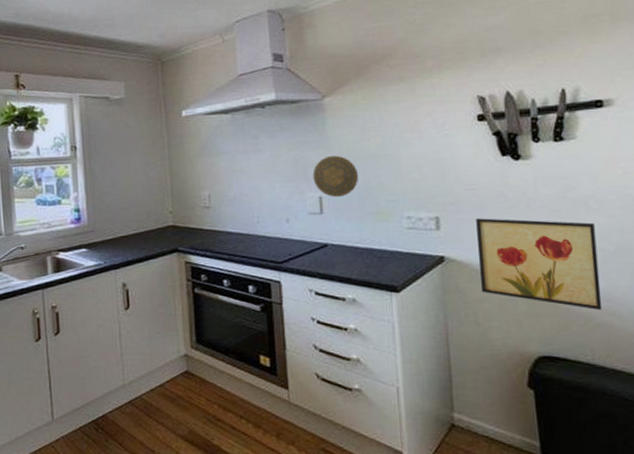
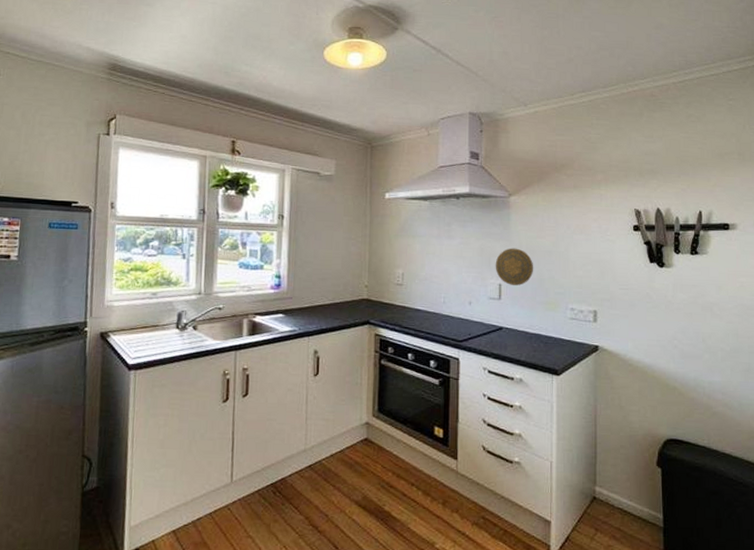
wall art: present [476,218,602,311] -> none [625,315,718,402]

